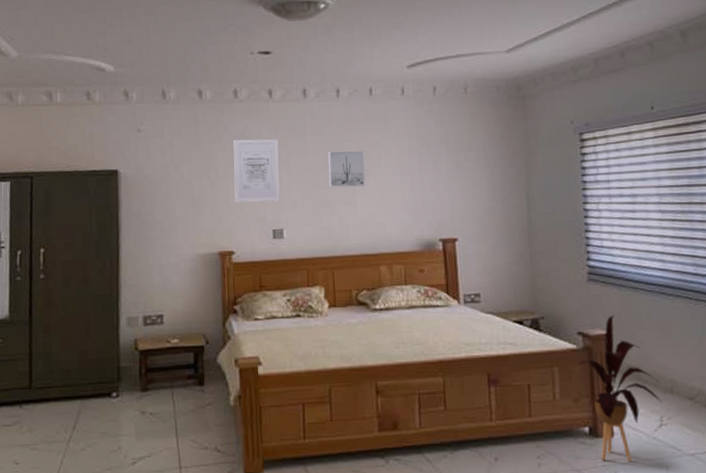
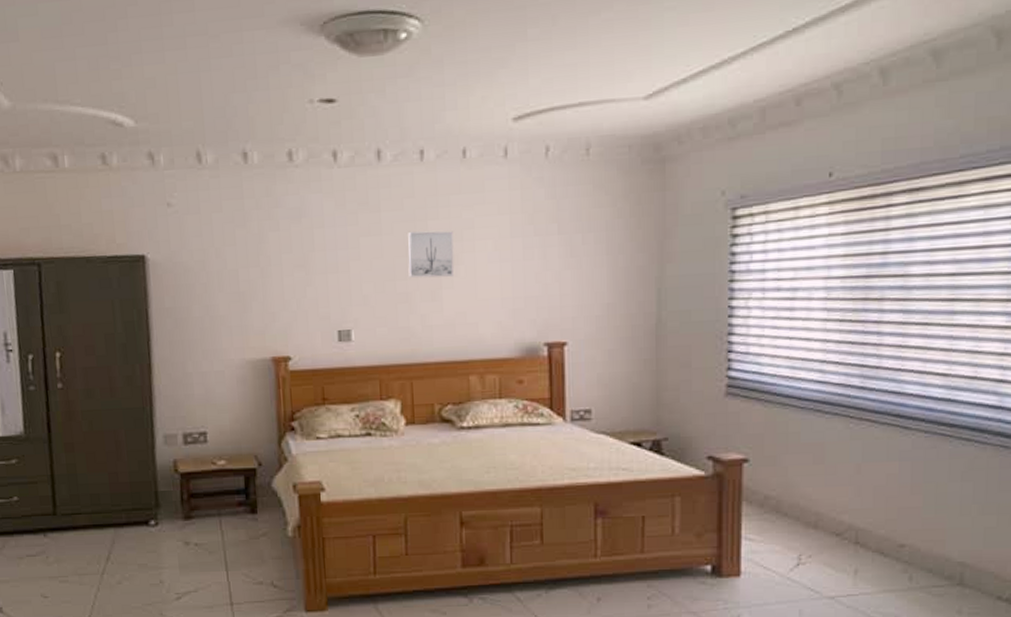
wall art: present [233,139,280,203] -> none [287,215,347,298]
house plant: present [579,315,662,461] -> none [706,436,803,603]

